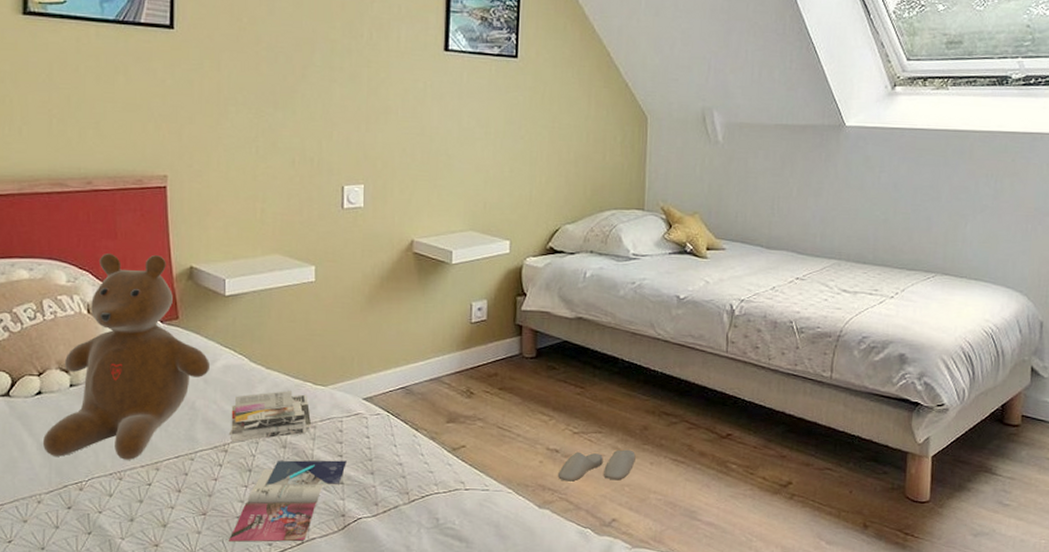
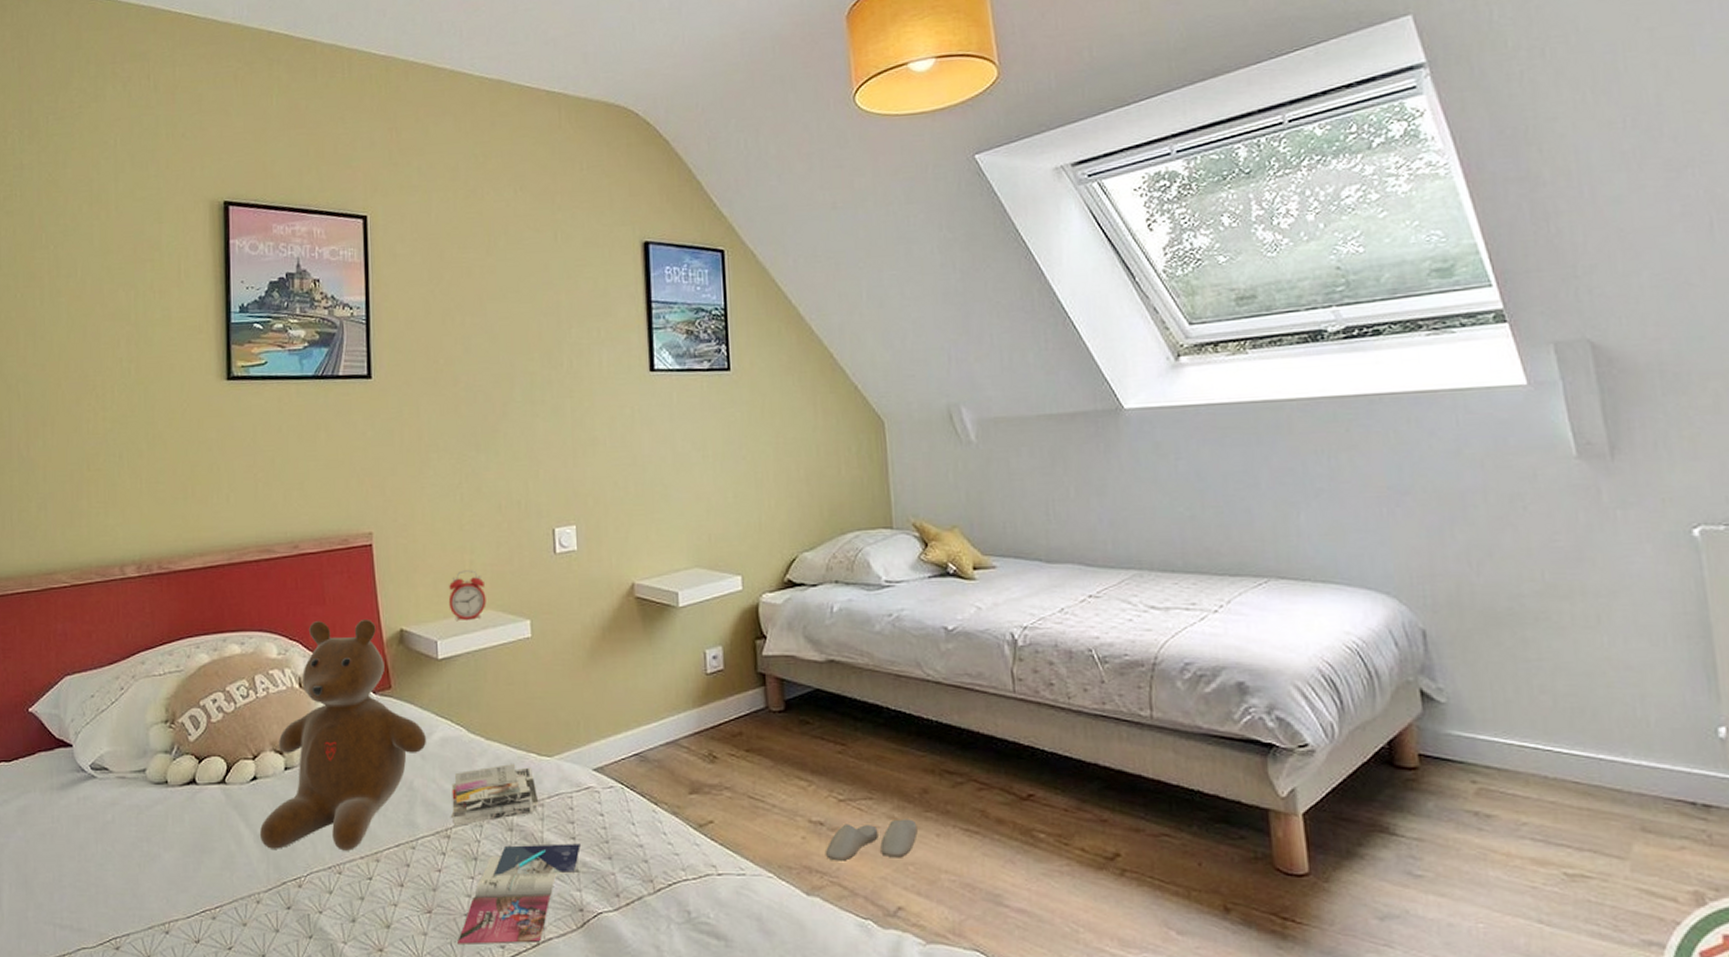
alarm clock: none [238,217,275,263] -> present [448,570,486,622]

